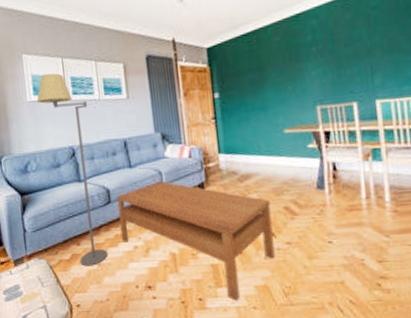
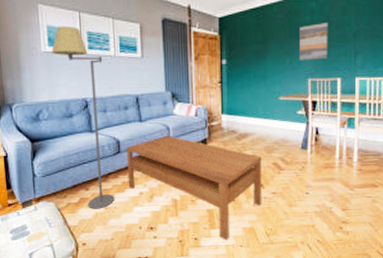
wall art: none [300,40,338,86] -> present [299,23,328,60]

